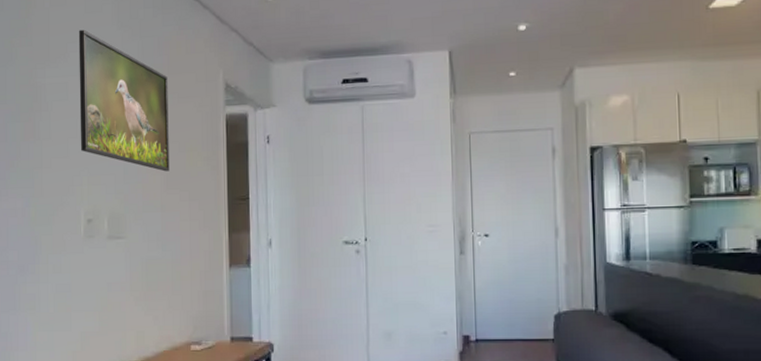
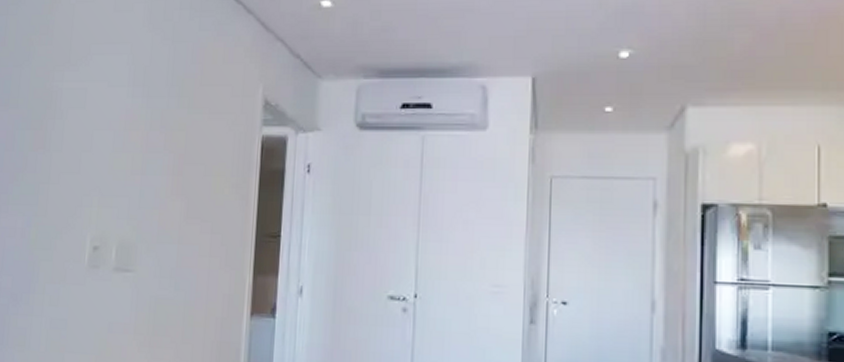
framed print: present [78,29,169,172] -> none [93,30,200,198]

